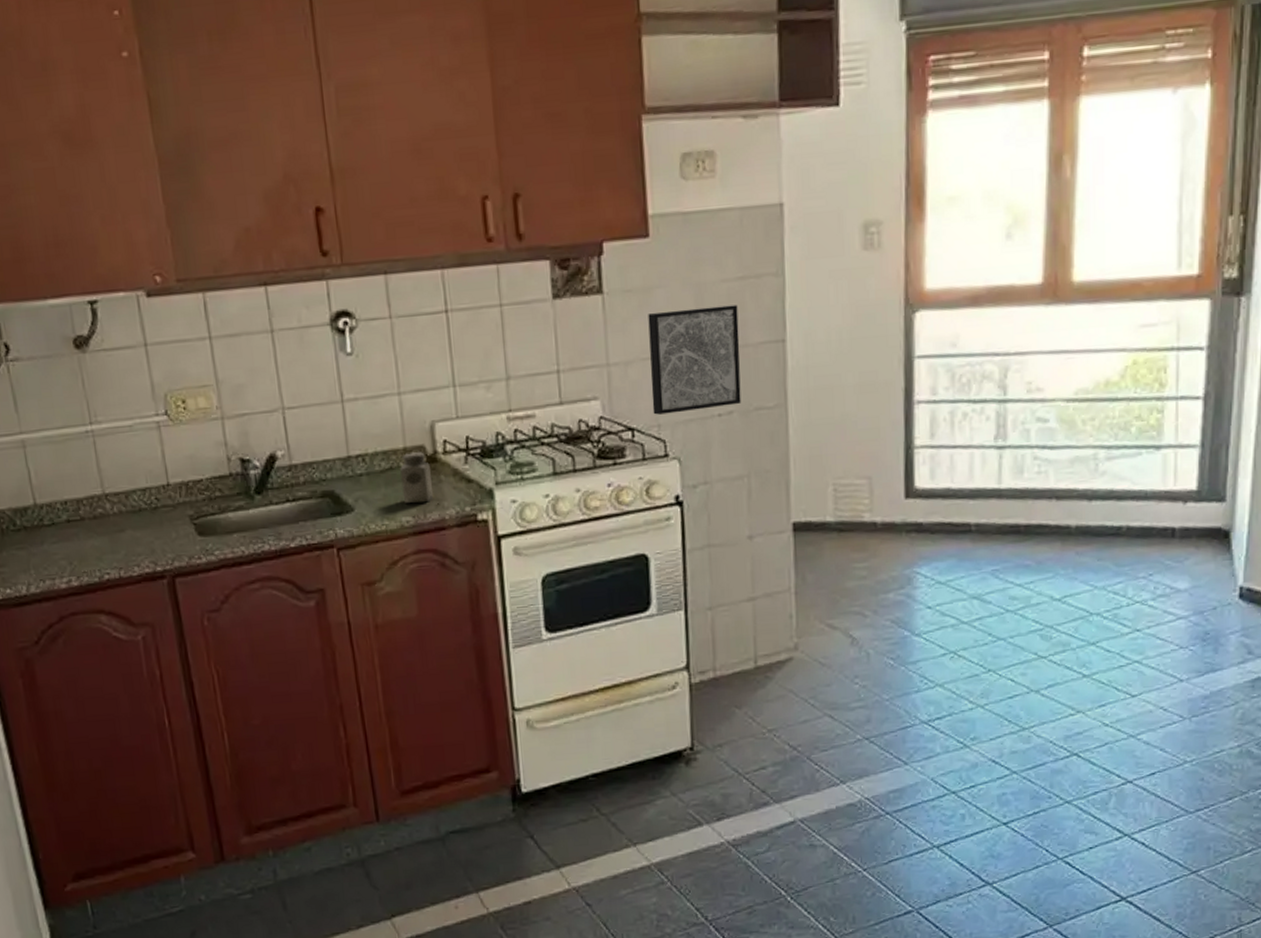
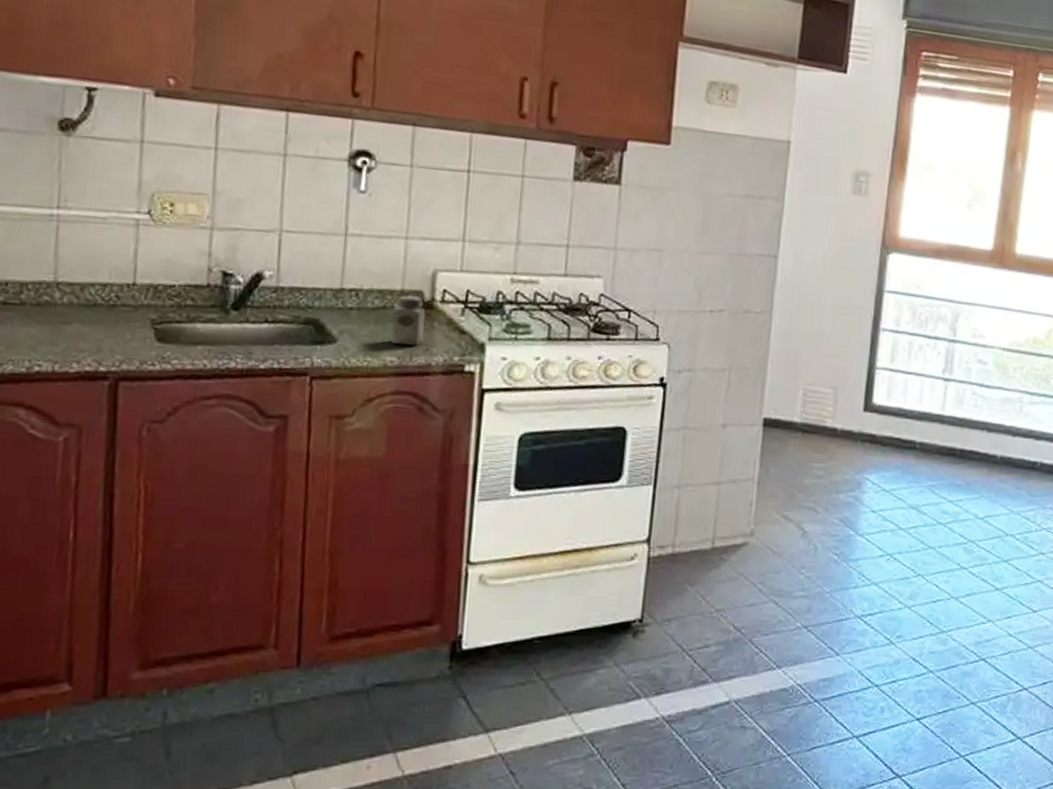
wall art: present [648,304,741,415] -> none [651,211,740,305]

